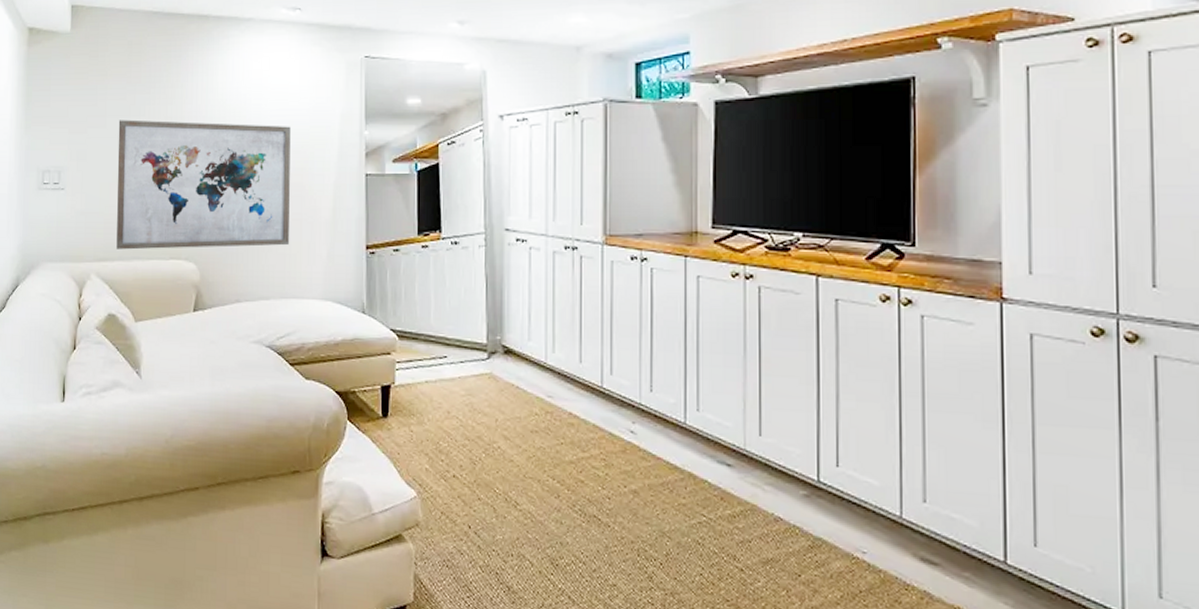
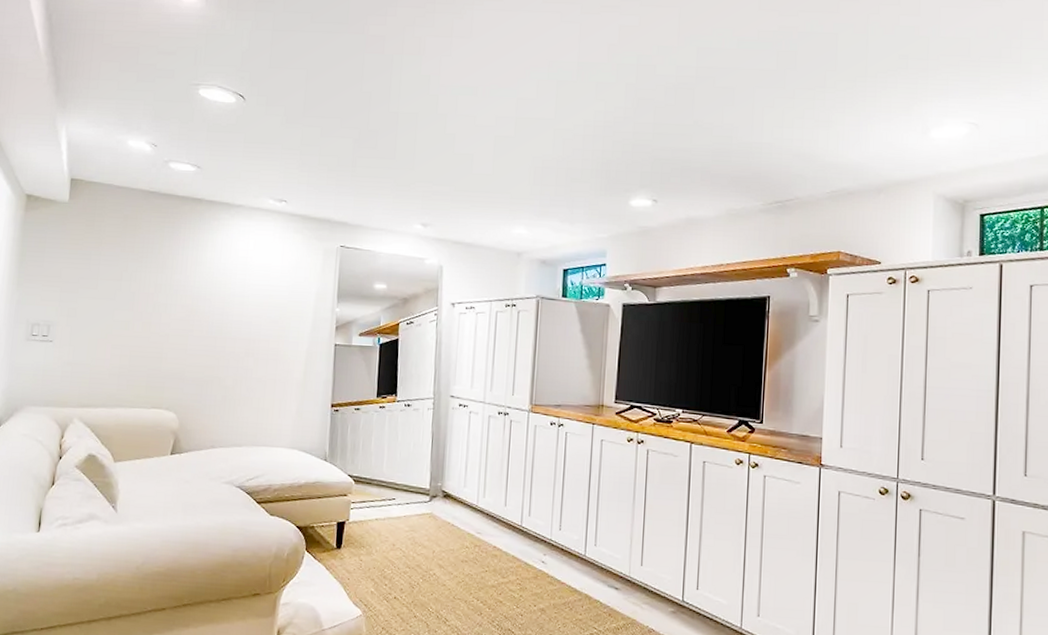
wall art: present [116,120,291,250] -> none [100,283,271,401]

